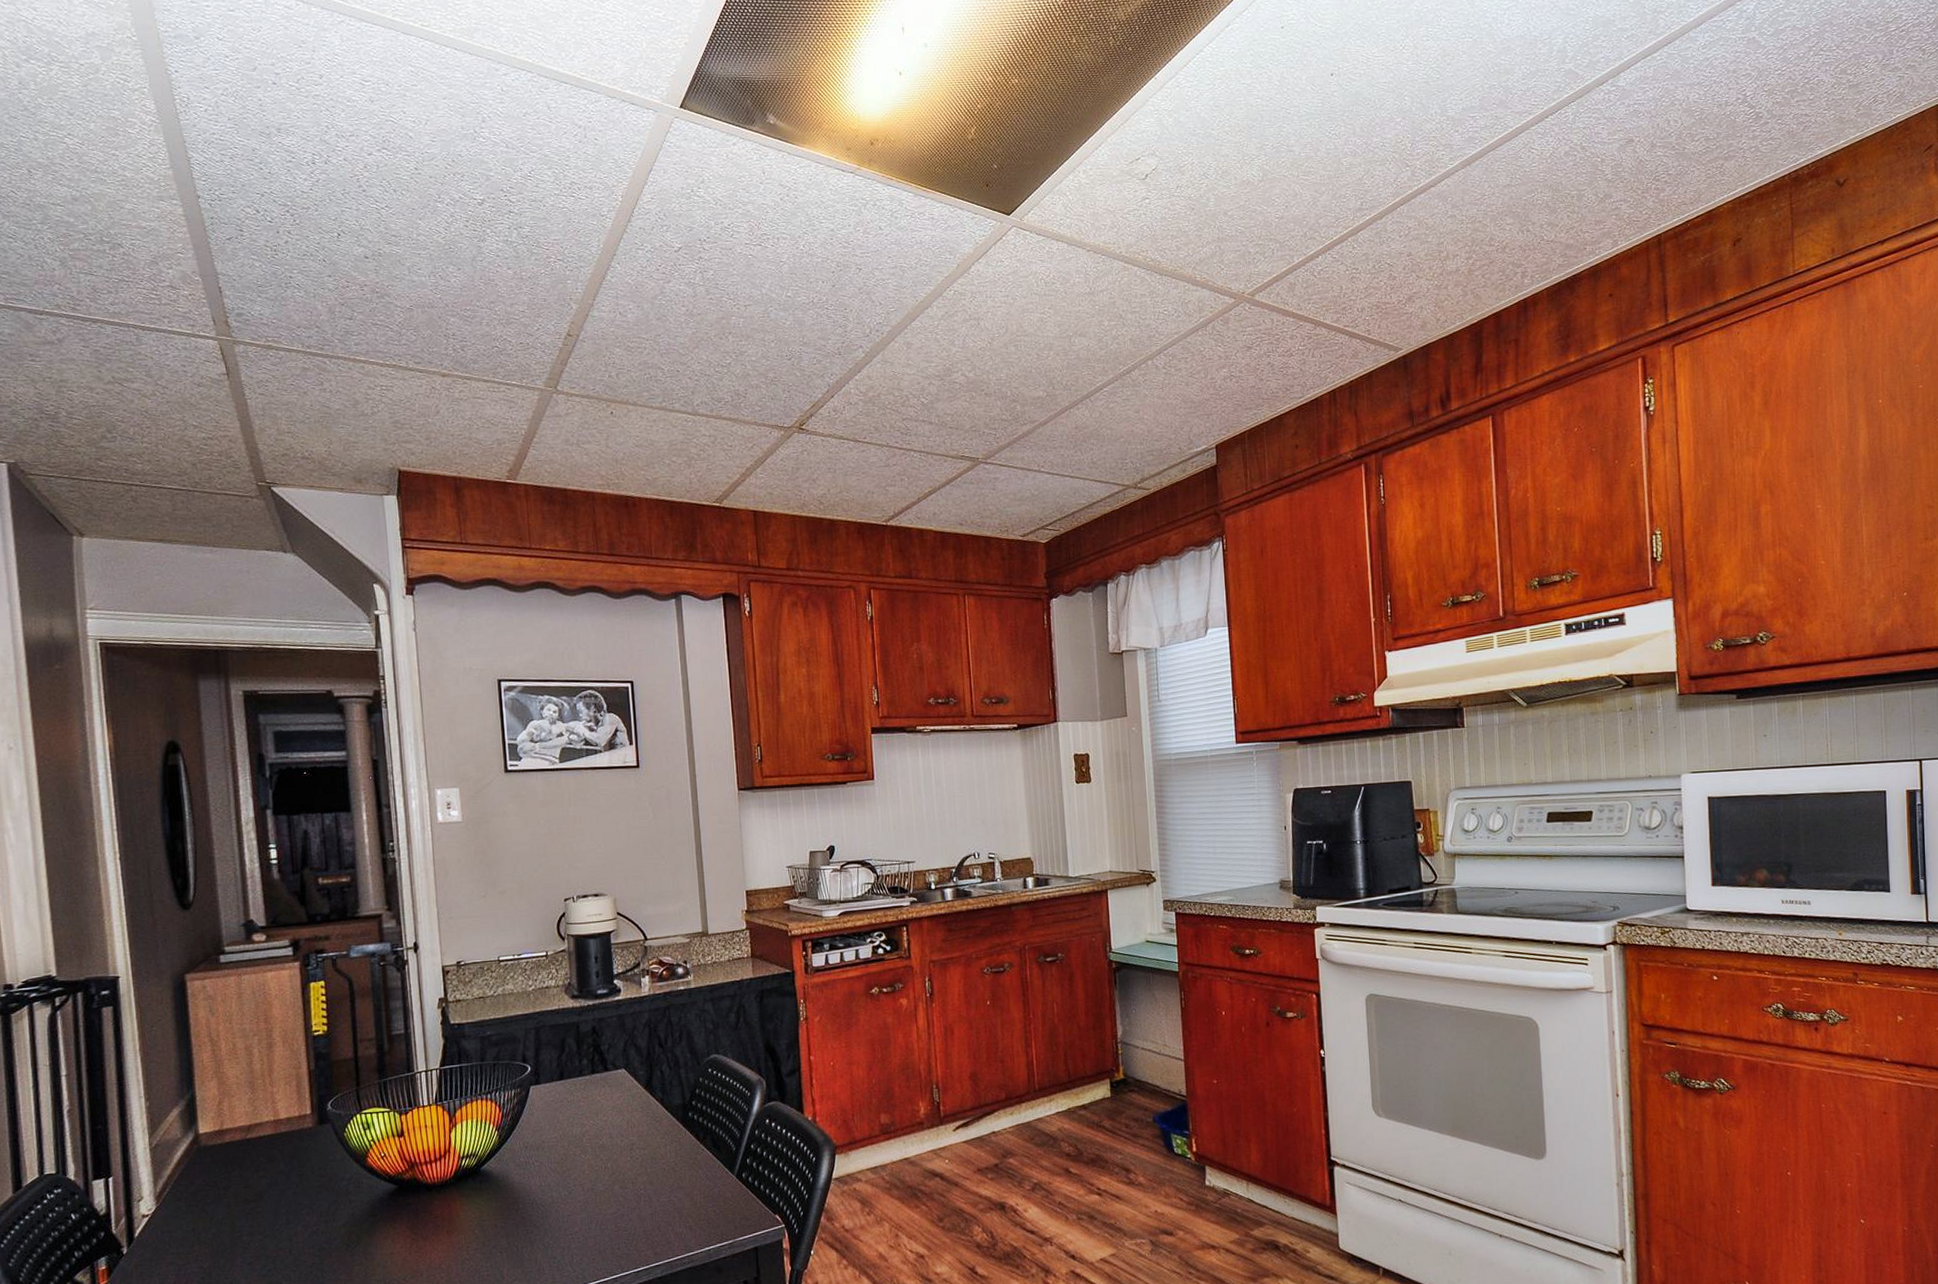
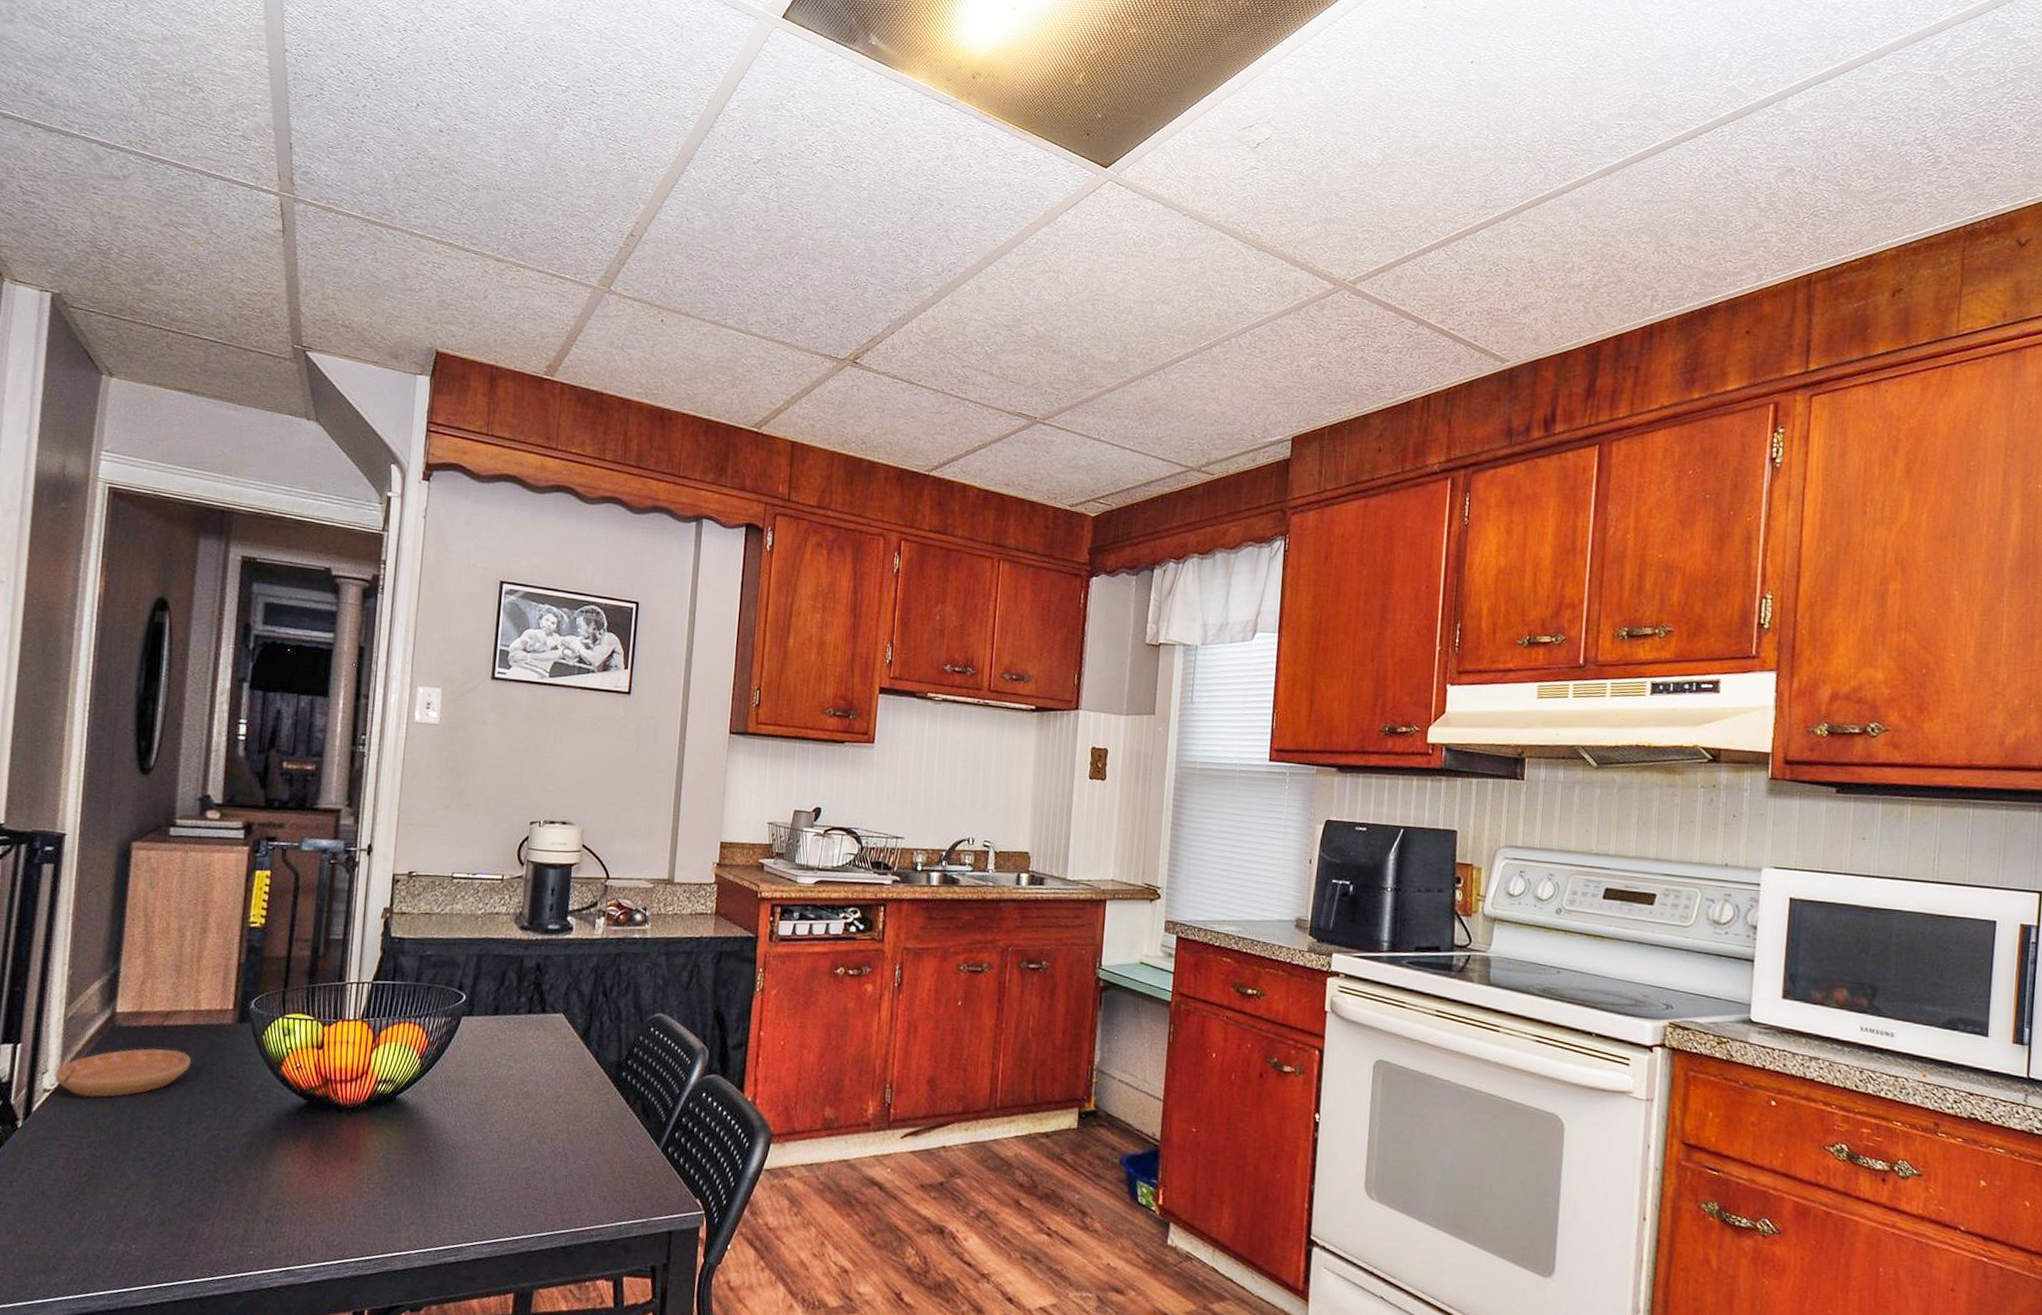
saucer: none [150,1159,279,1216] -> present [55,1048,191,1098]

